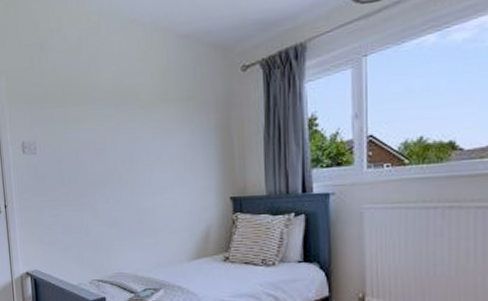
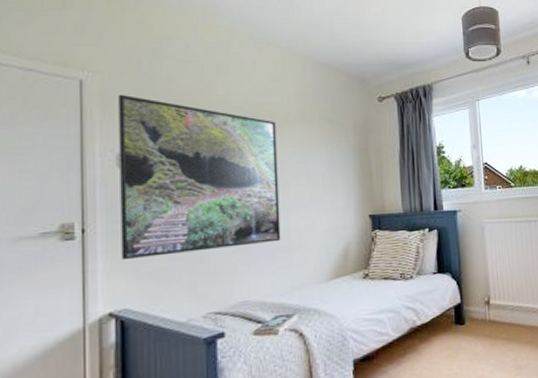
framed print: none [19,89,148,231] -> present [118,94,281,261]

